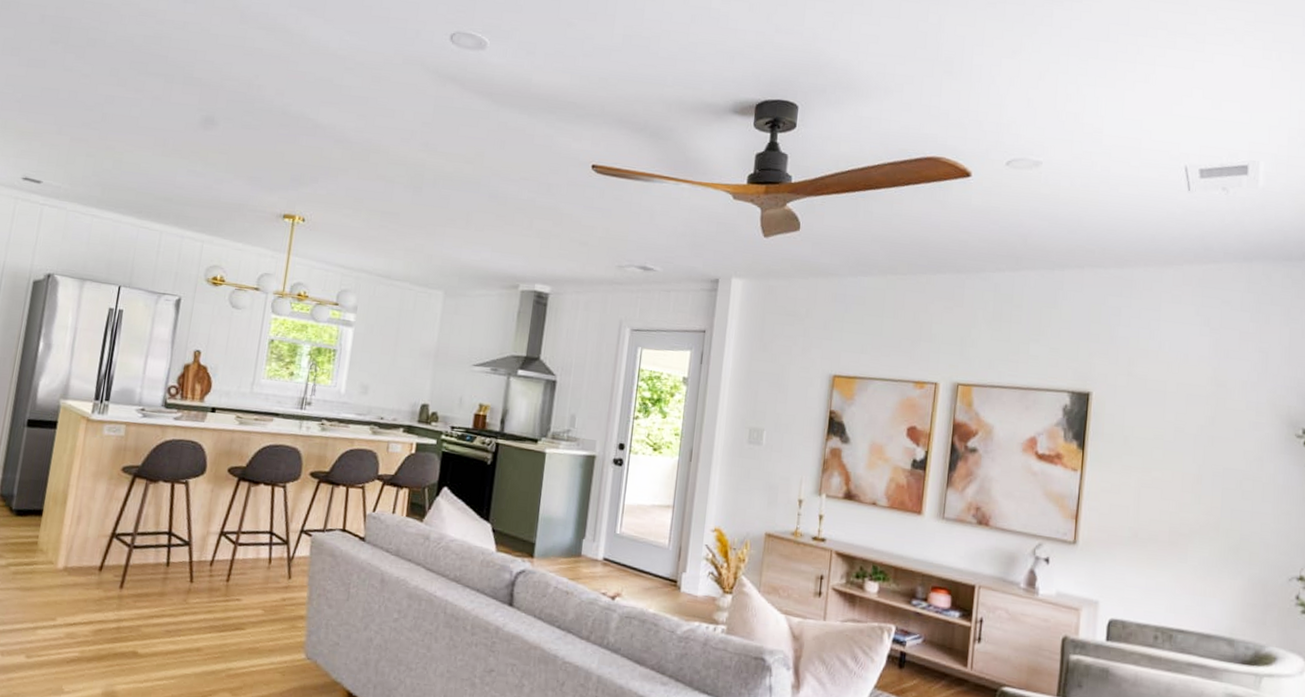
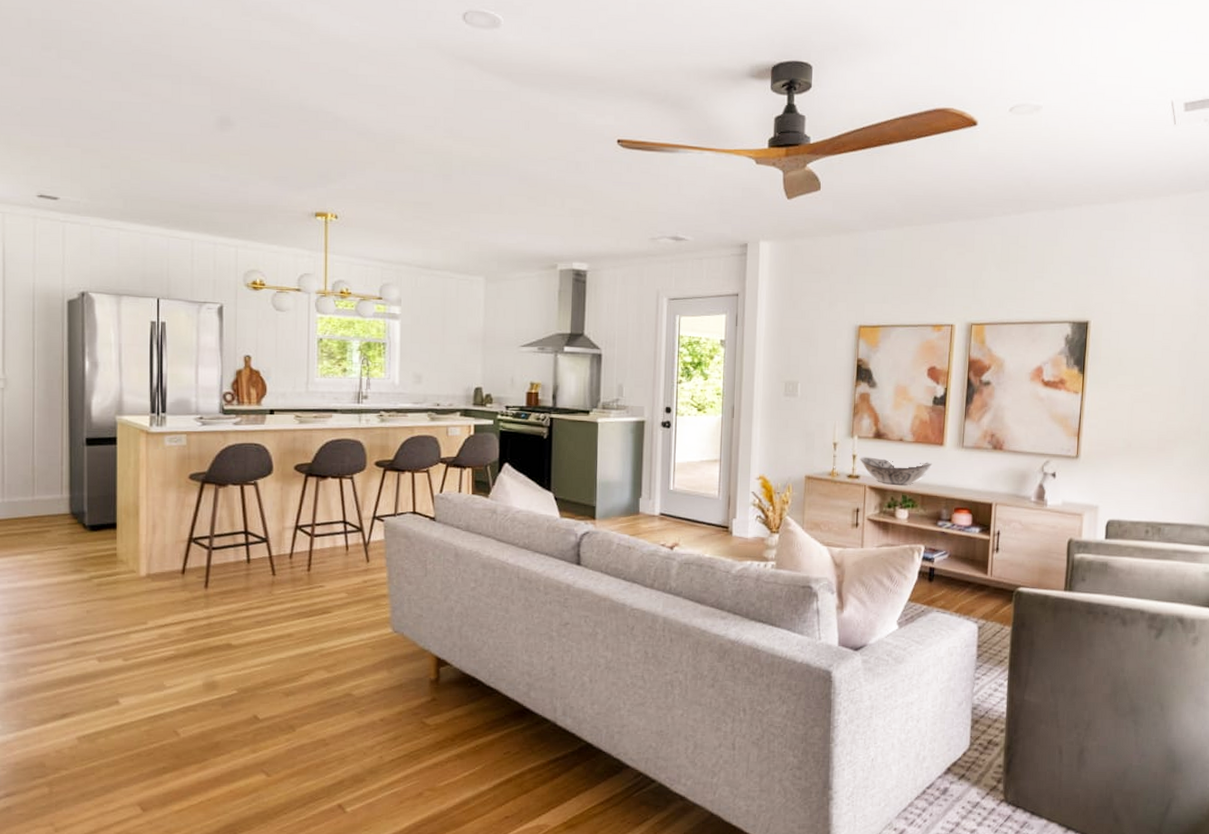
decorative bowl: none [827,518,908,555] -> present [860,457,932,486]

